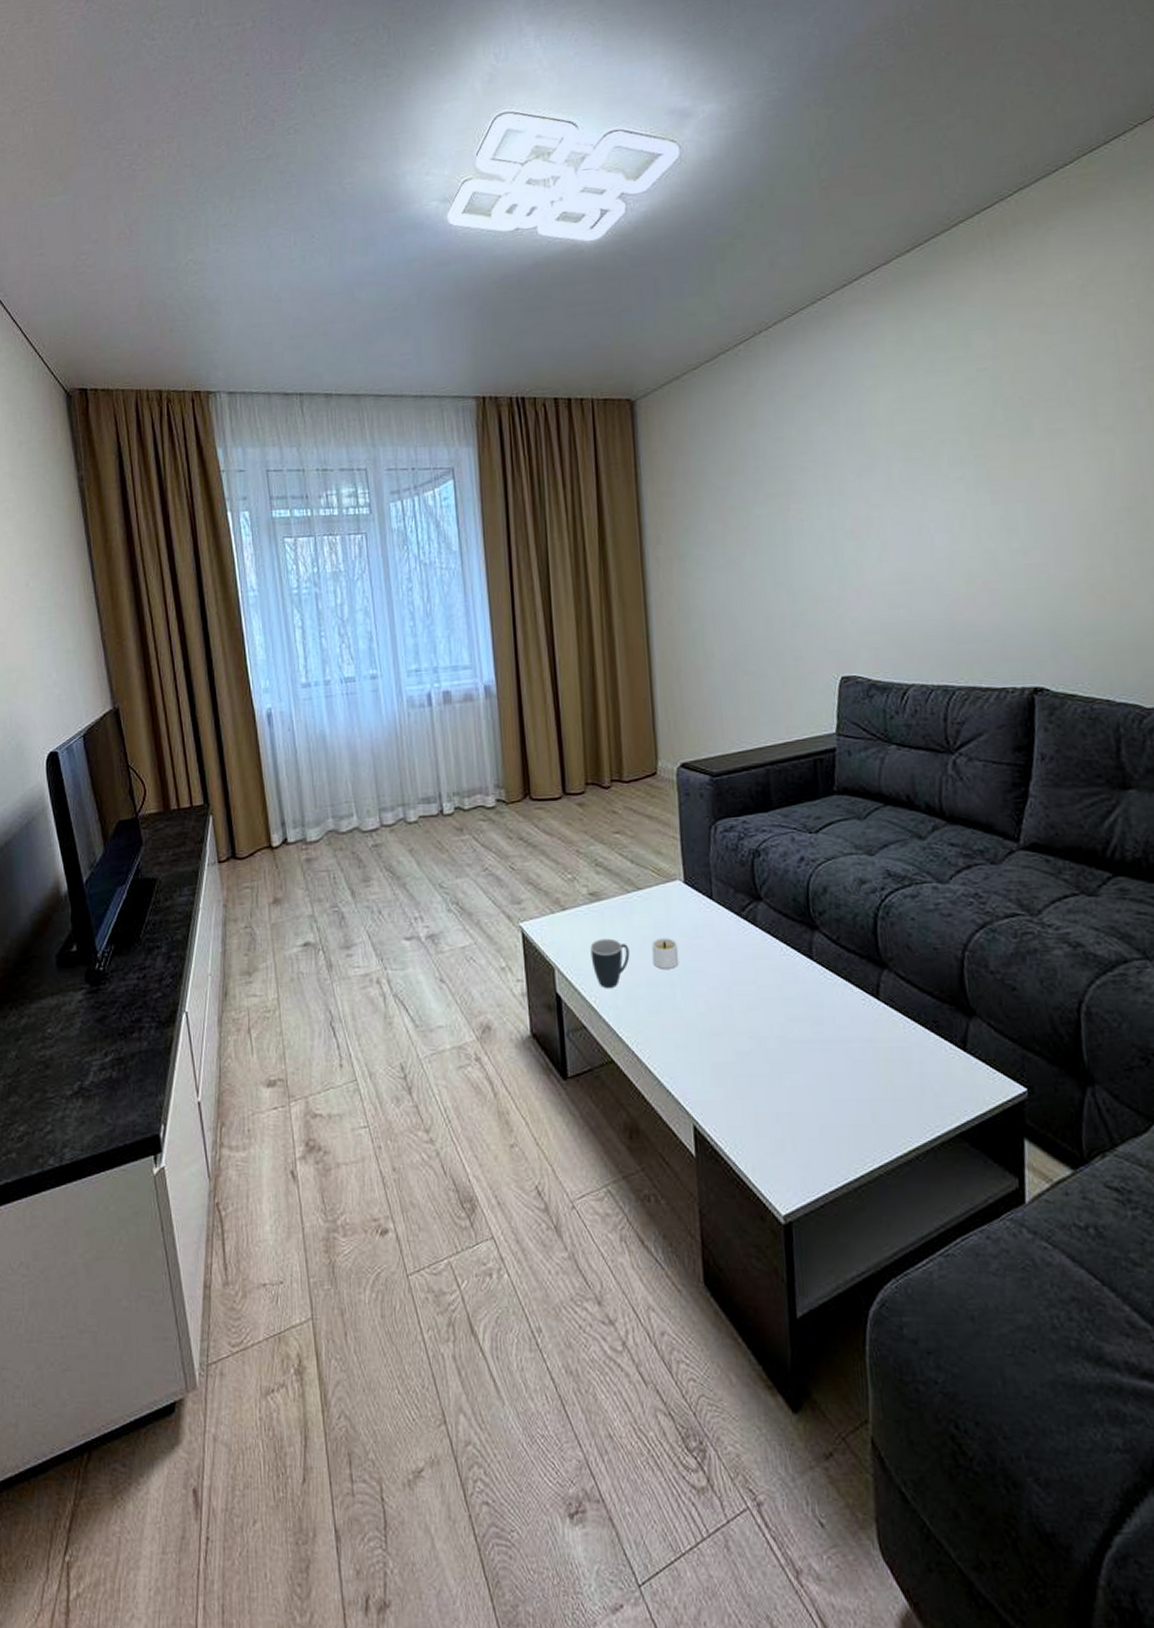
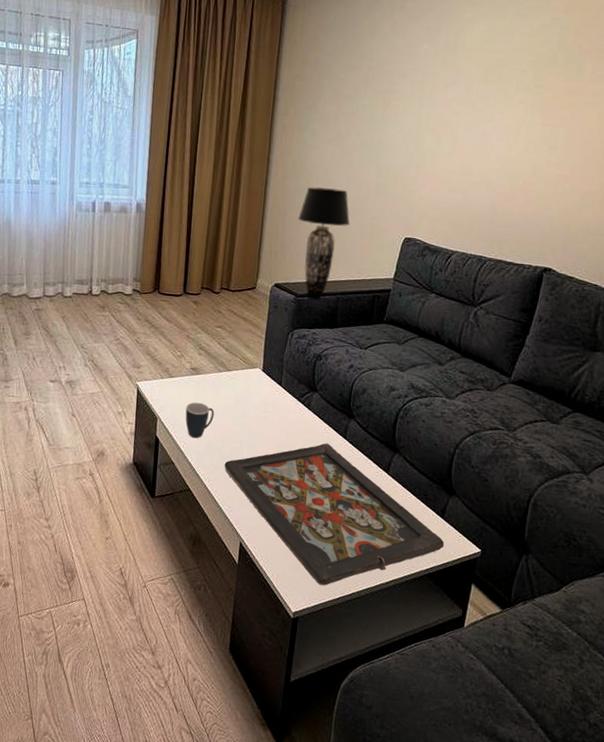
candle: present [652,938,679,969] -> none [230,408,250,431]
decorative tray: none [654,969,975,1171] -> present [224,443,445,586]
table lamp: none [696,627,766,776] -> present [298,186,350,300]

